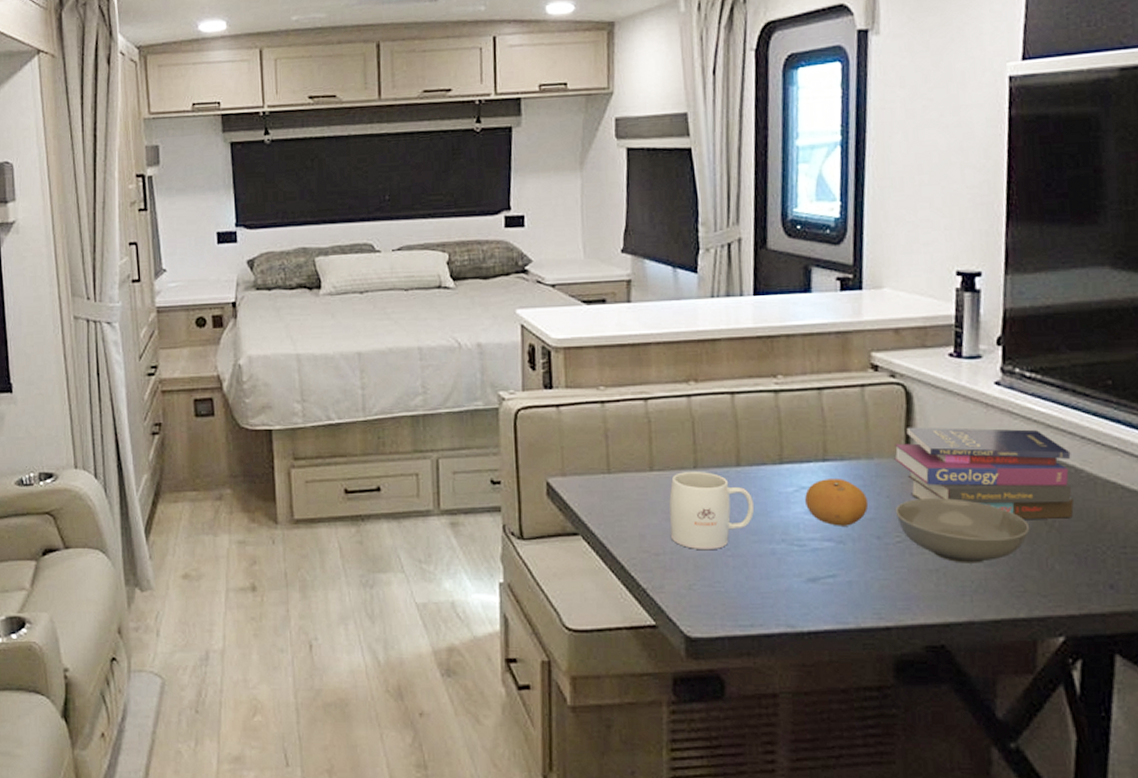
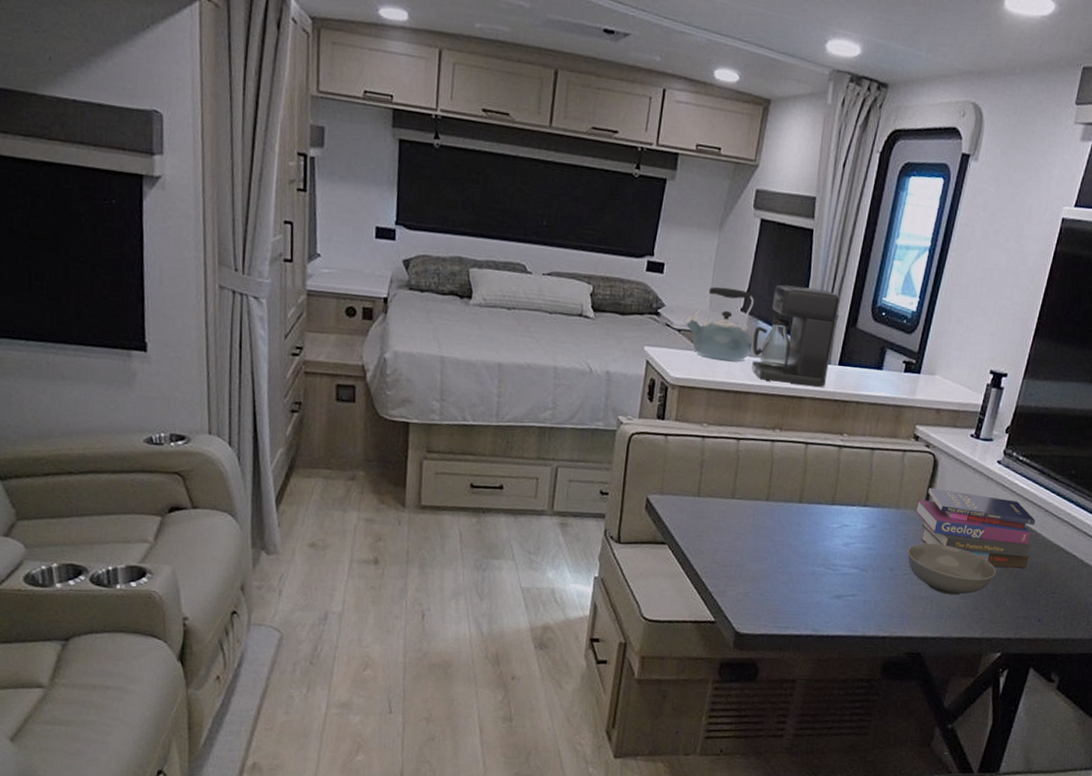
kettle: none [556,229,643,313] -> present [683,287,754,363]
coffee maker: none [641,212,743,326] -> present [752,285,841,387]
mug: present [668,472,755,551] -> none [738,502,807,567]
fruit: present [805,479,869,526] -> none [844,520,890,559]

